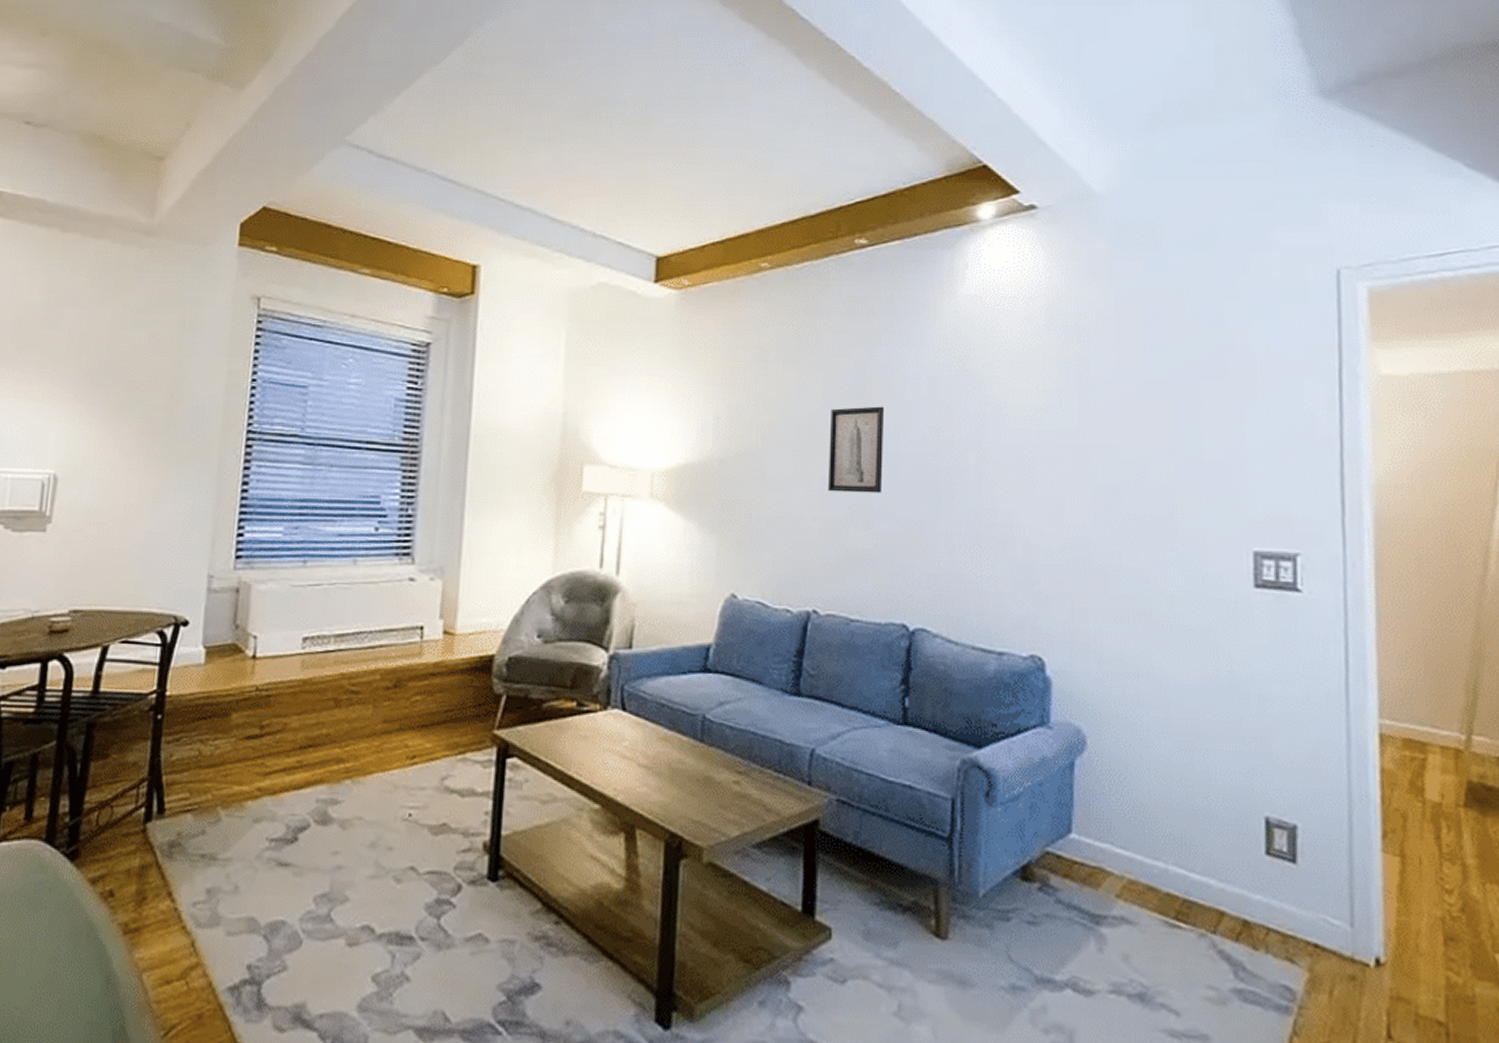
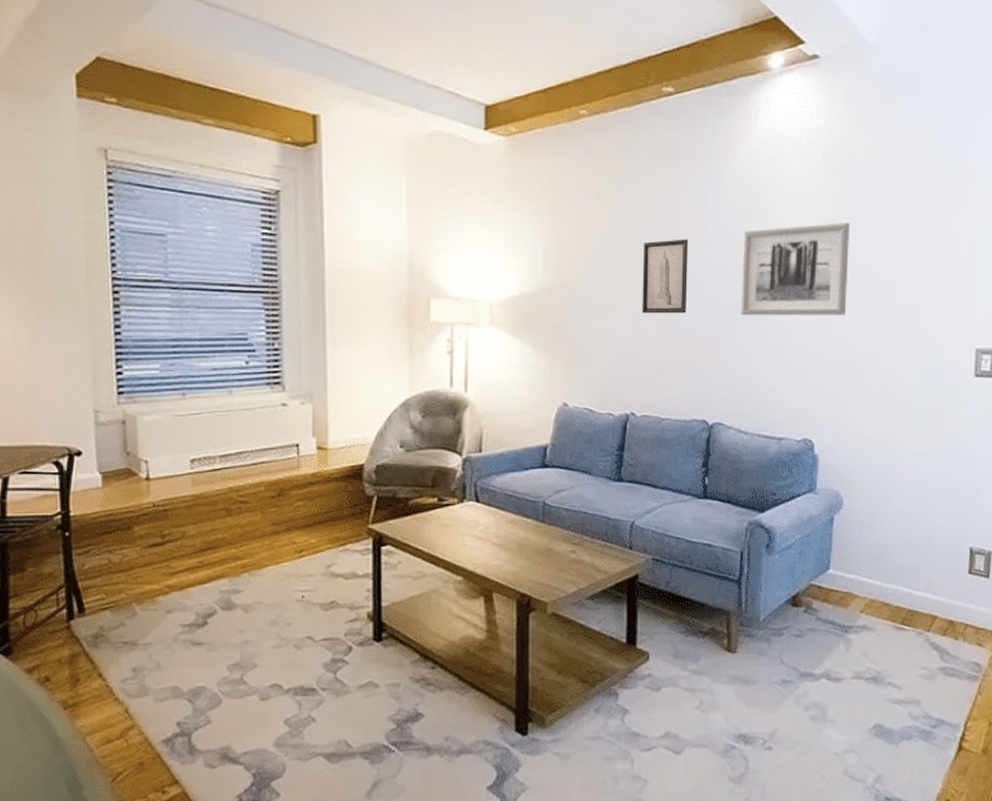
wall art: none [948,392,1082,503] -> present [741,223,850,316]

